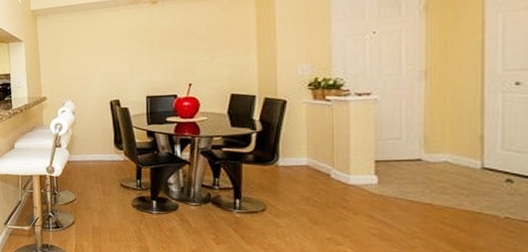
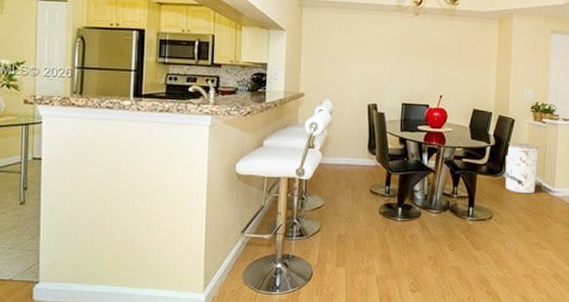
trash can: none [278,126,324,183] -> present [505,142,539,194]

